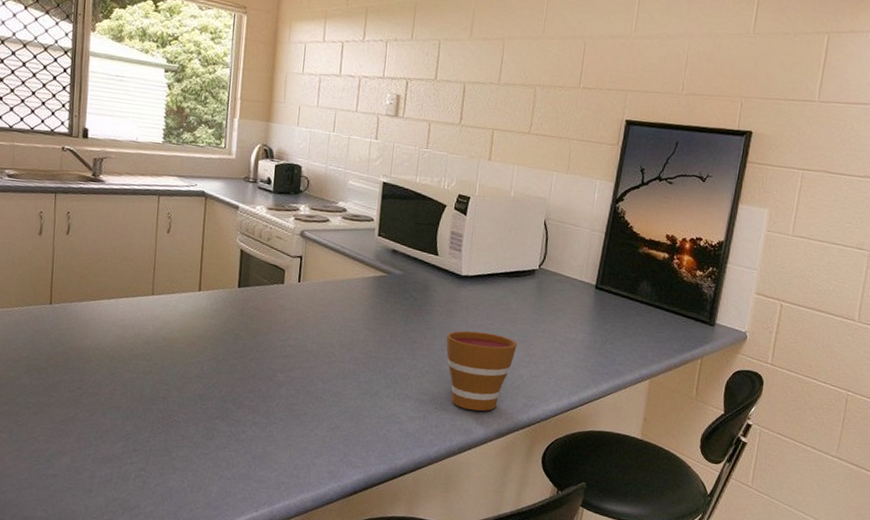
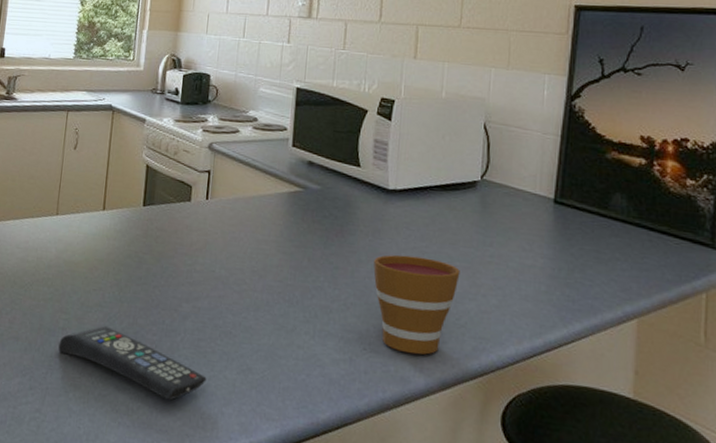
remote control: none [160,394,300,455] -> present [58,325,207,400]

